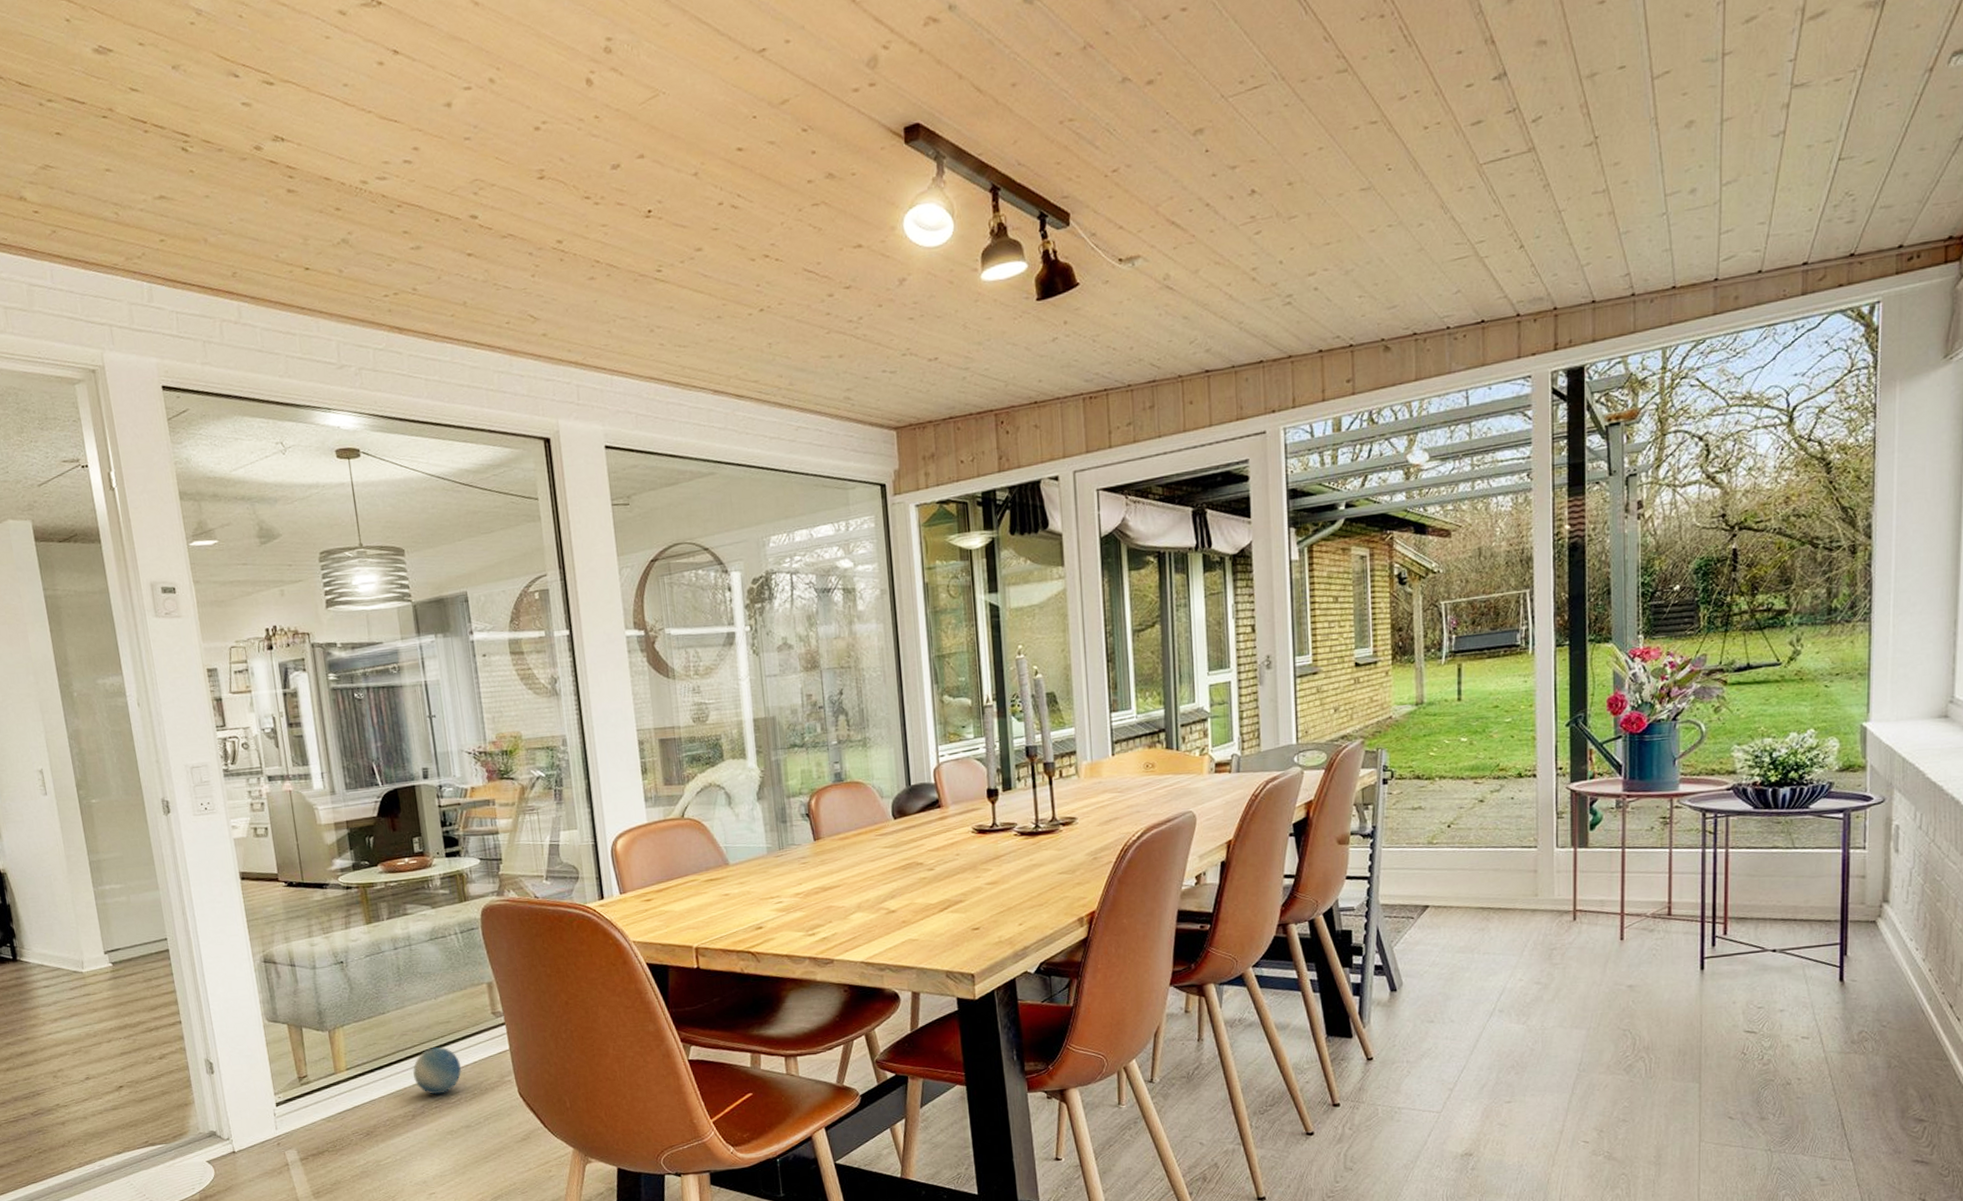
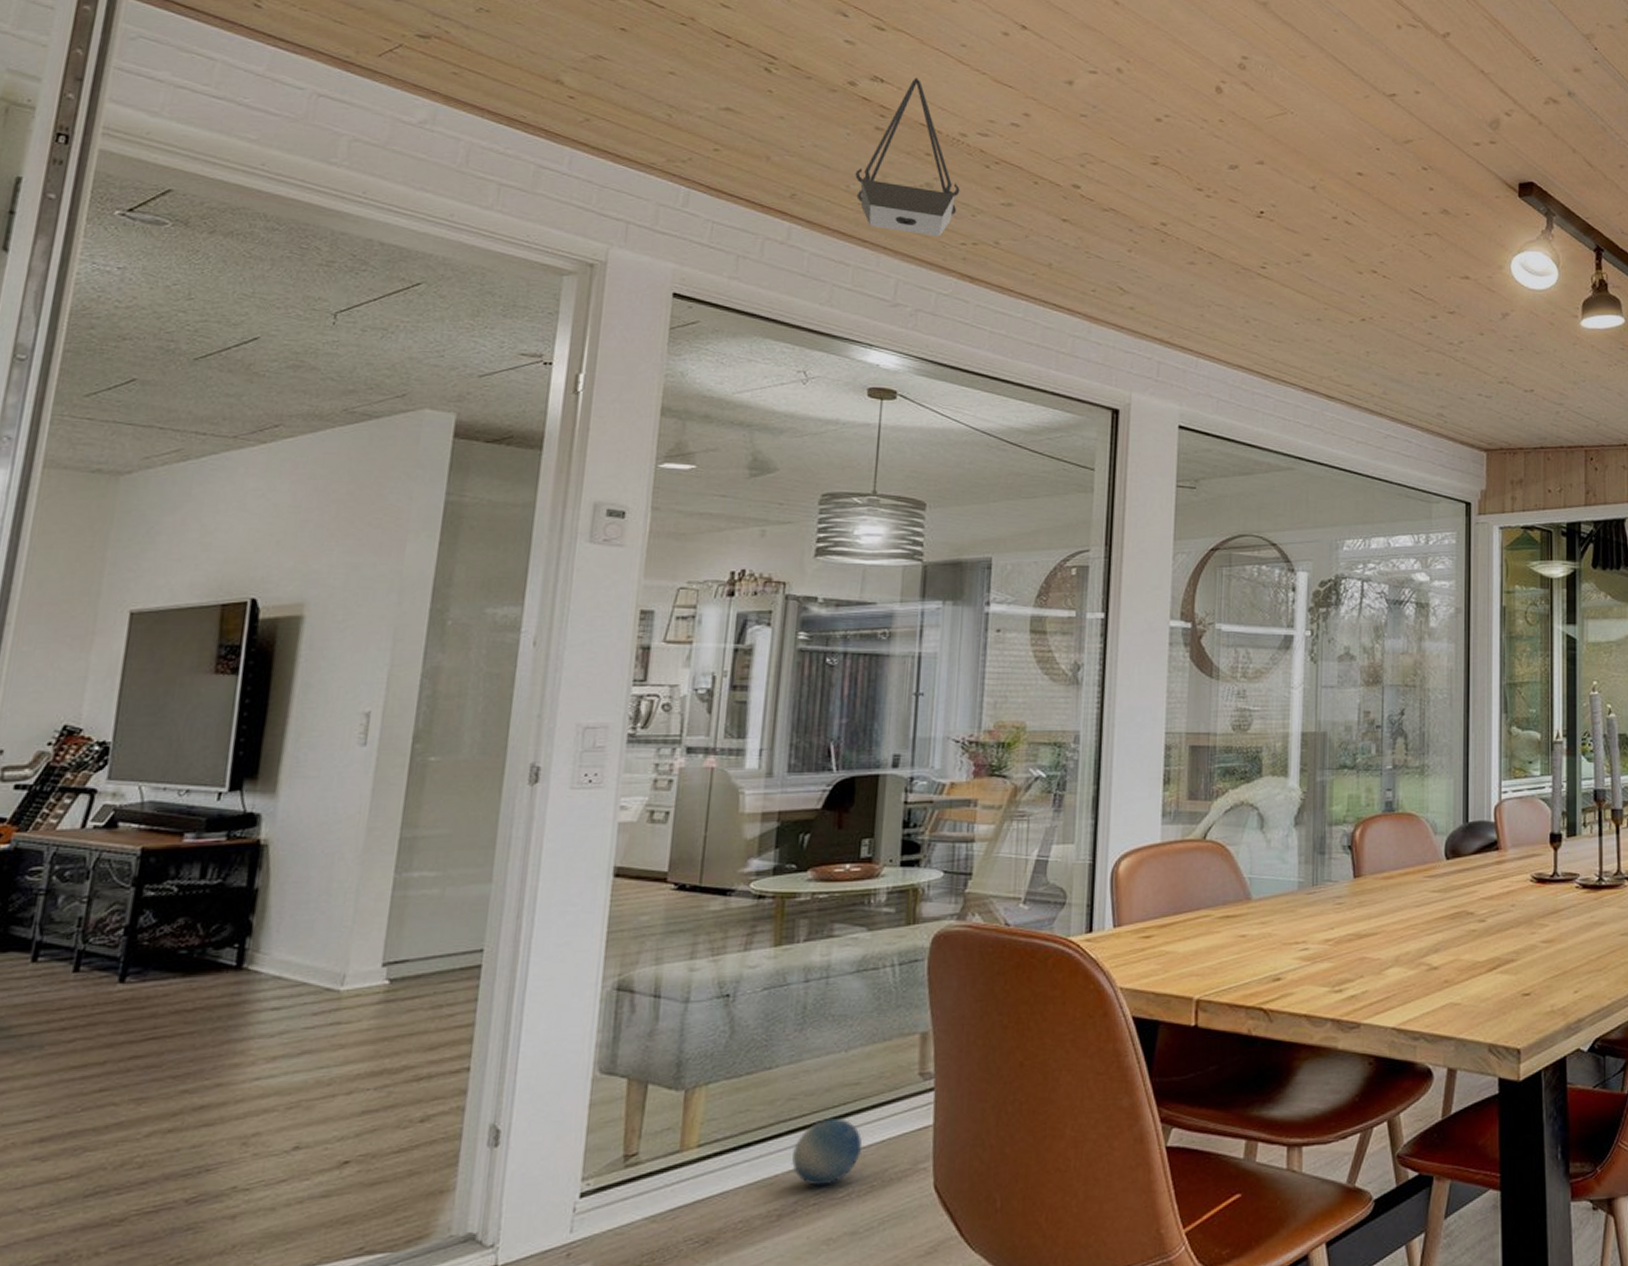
hanging planter: none [280,129,373,293] -> present [855,78,960,237]

